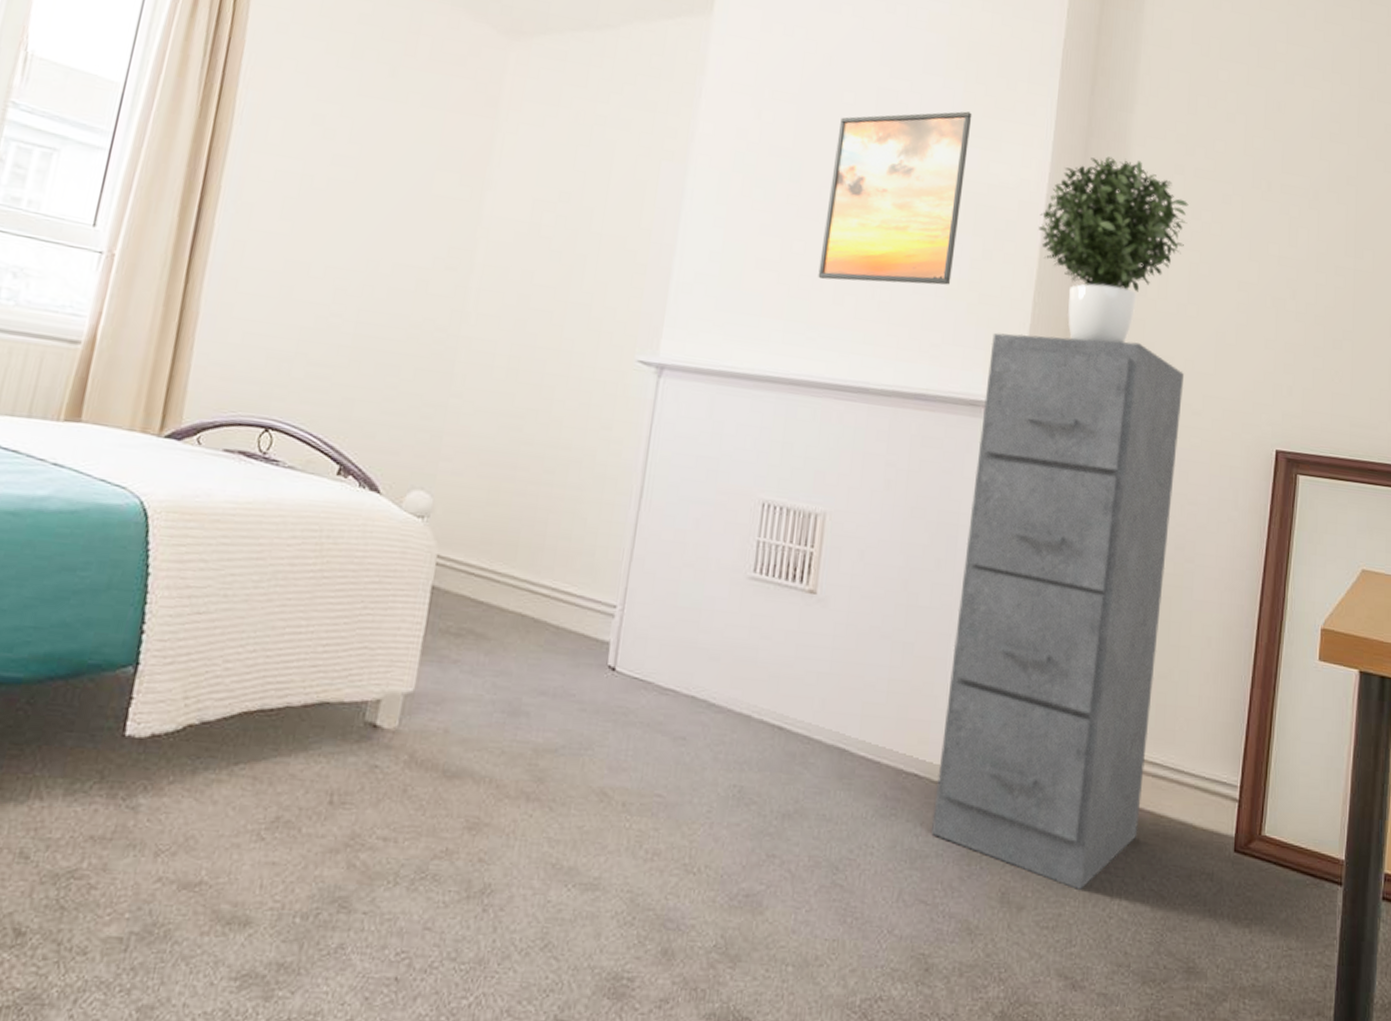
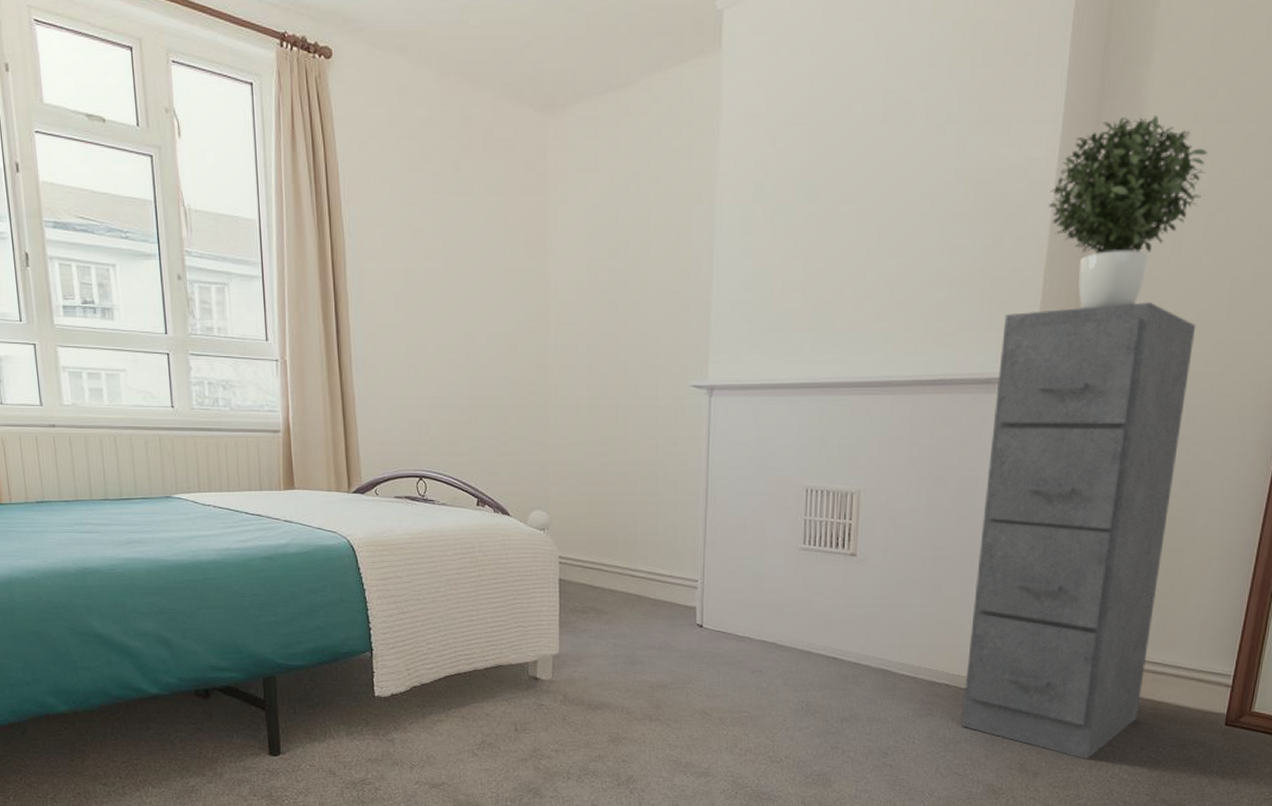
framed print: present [818,111,972,285] -> none [839,98,980,289]

